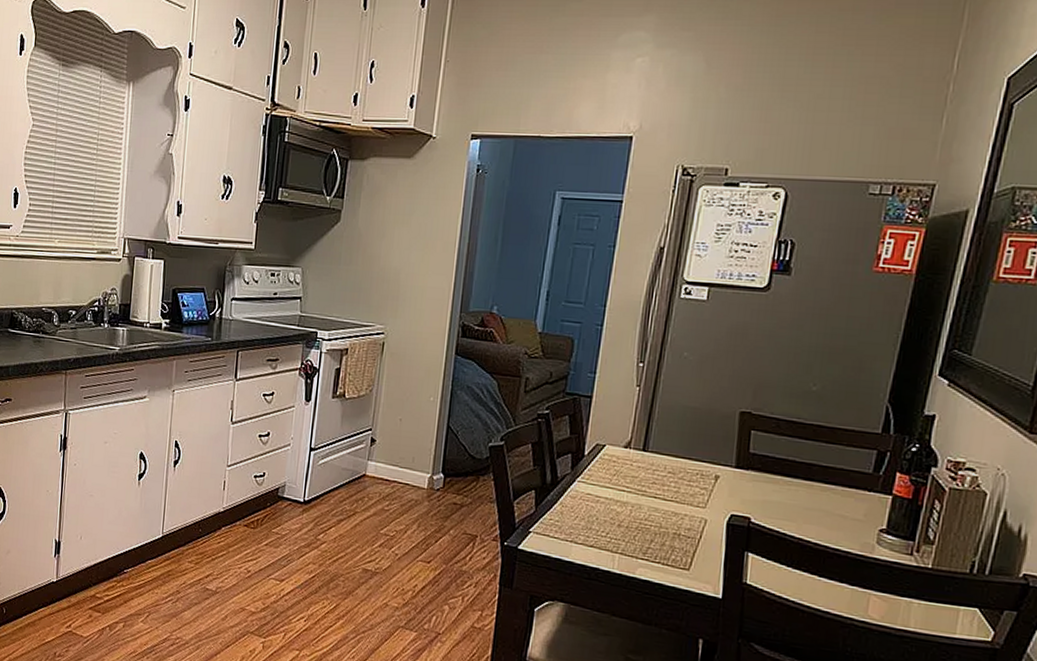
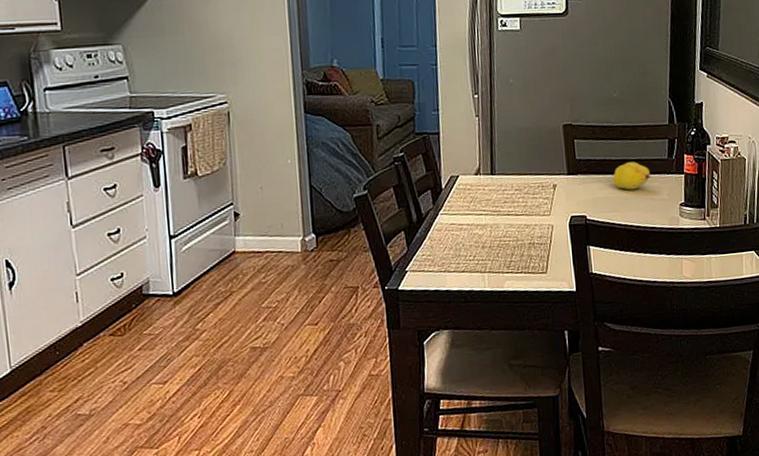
fruit: none [793,467,846,501] -> present [613,162,651,190]

